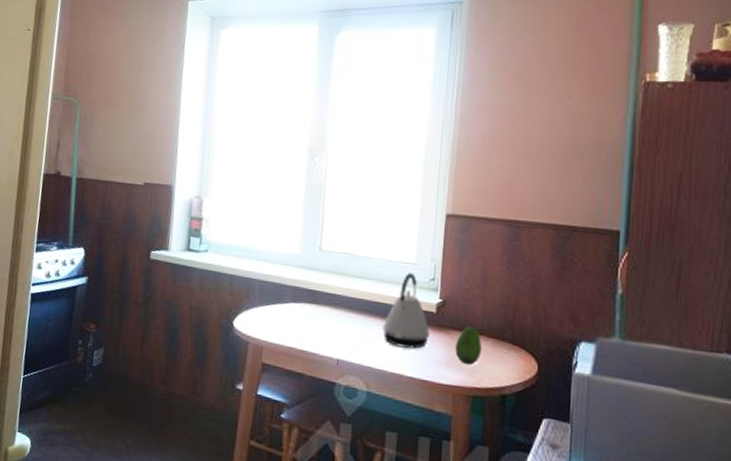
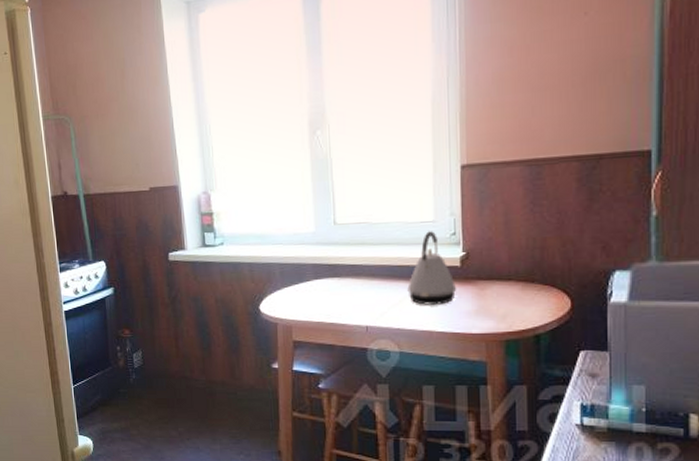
fruit: present [455,326,482,365] -> none [484,274,511,312]

